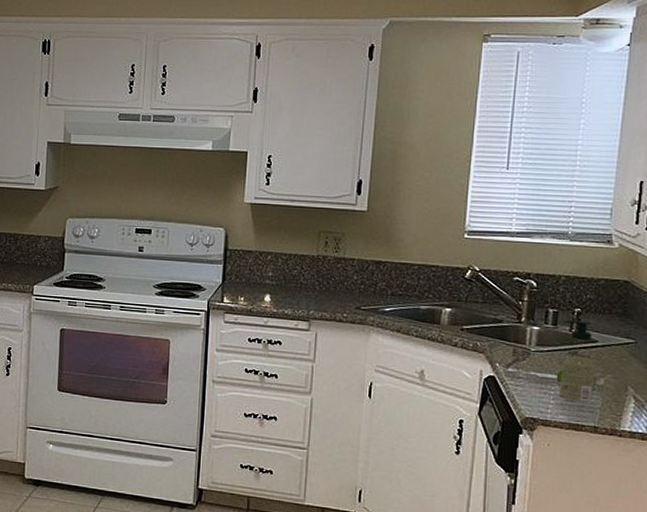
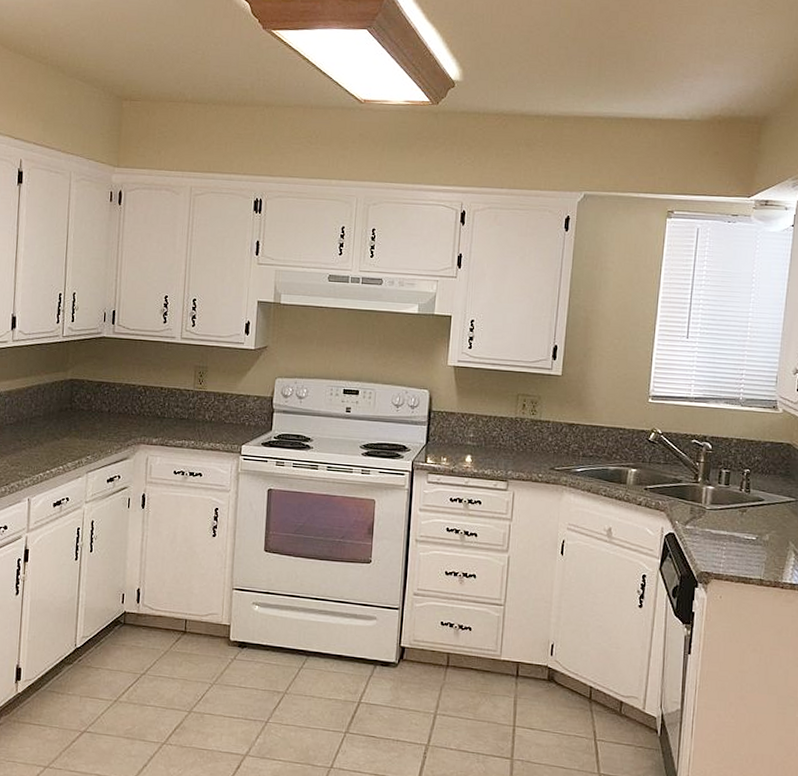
soap dispenser: present [556,320,599,402] -> none [728,480,765,557]

